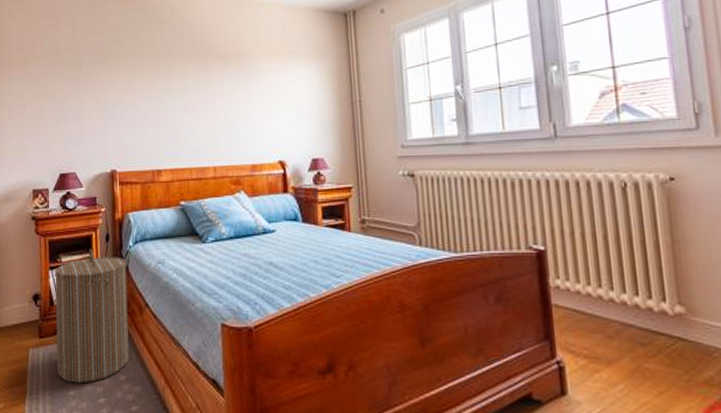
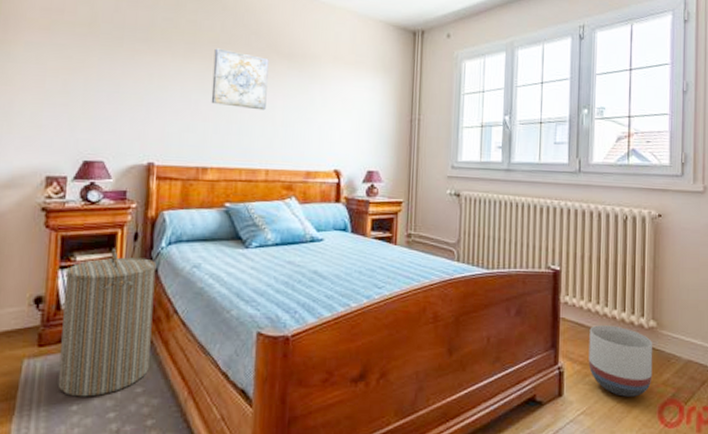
wall art: none [157,59,208,112] -> present [211,48,269,111]
planter: none [592,312,689,398] -> present [588,325,653,397]

